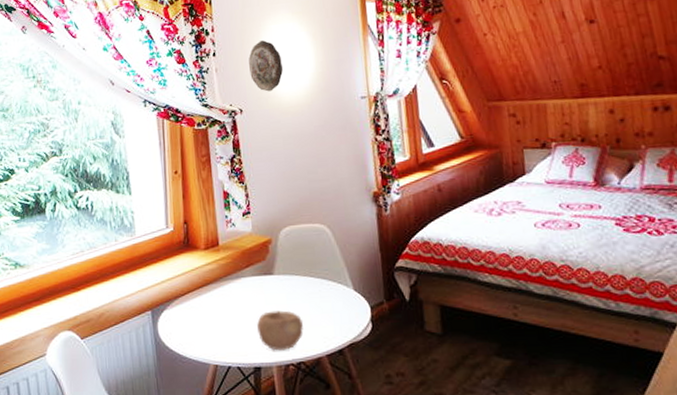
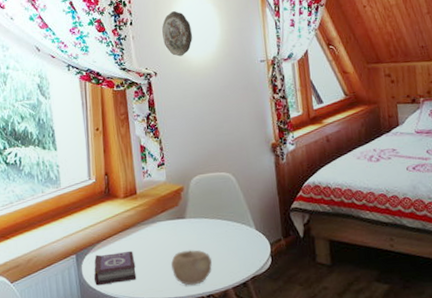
book: none [171,310,218,346] -> present [94,251,137,286]

